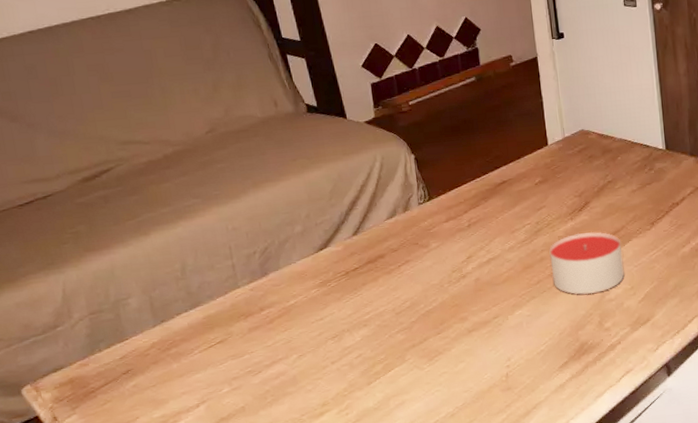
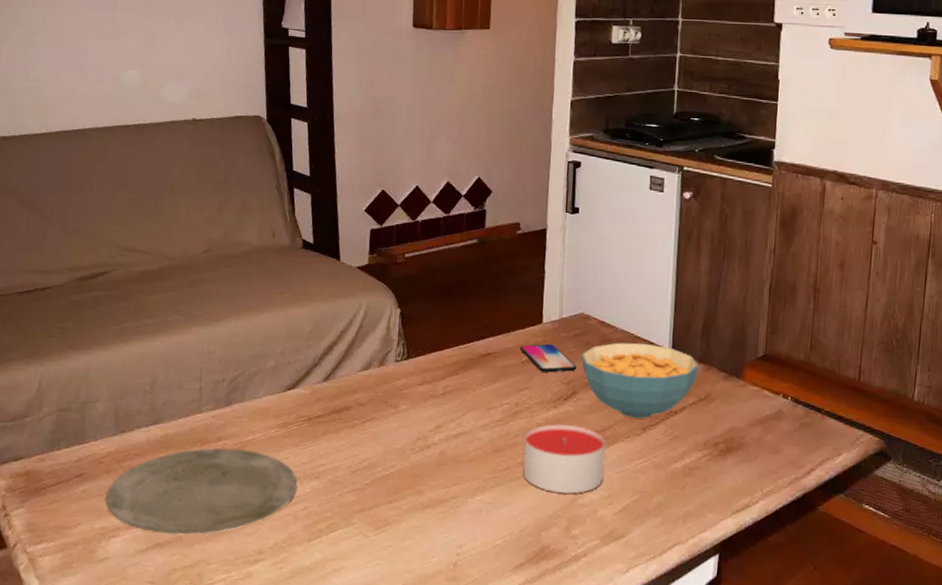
plate: none [158,313,347,410] -> present [105,448,297,535]
smartphone: none [531,162,586,190] -> present [519,343,577,373]
cereal bowl: none [588,147,691,216] -> present [581,342,700,419]

